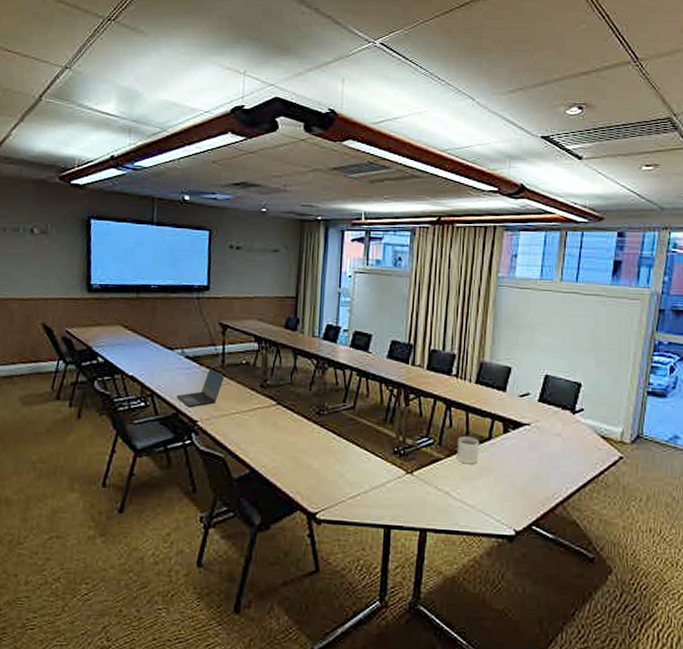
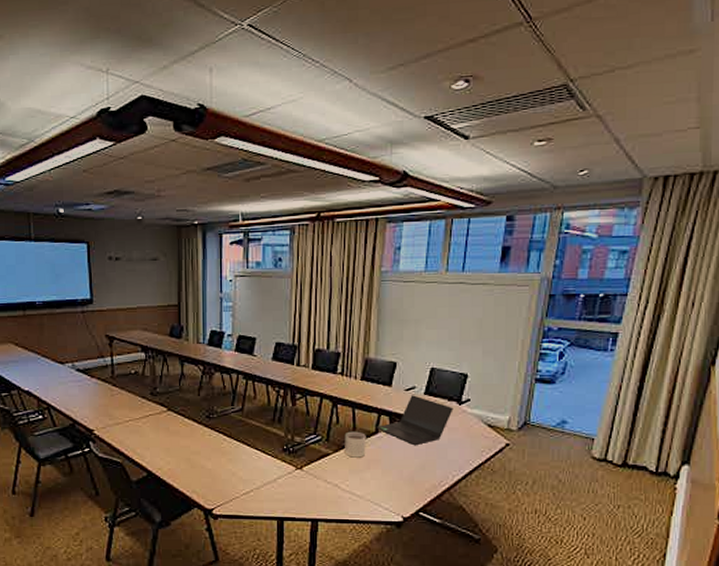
laptop: present [176,369,225,407] -> none [71,380,116,417]
laptop: none [489,401,567,455] -> present [376,395,453,446]

